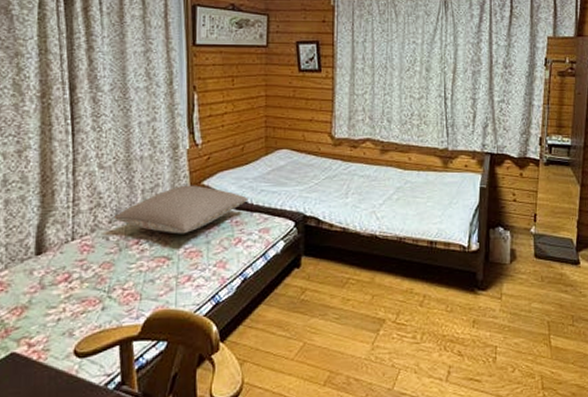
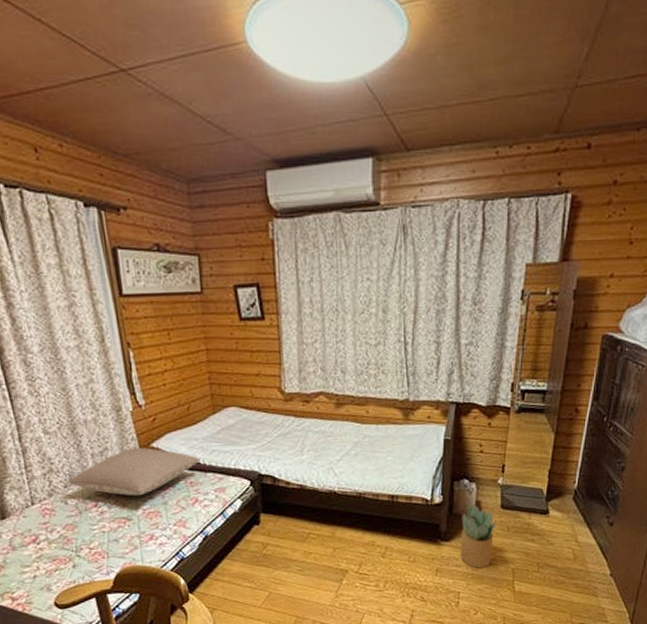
potted plant: none [497,252,531,320] -> present [460,504,496,568]

